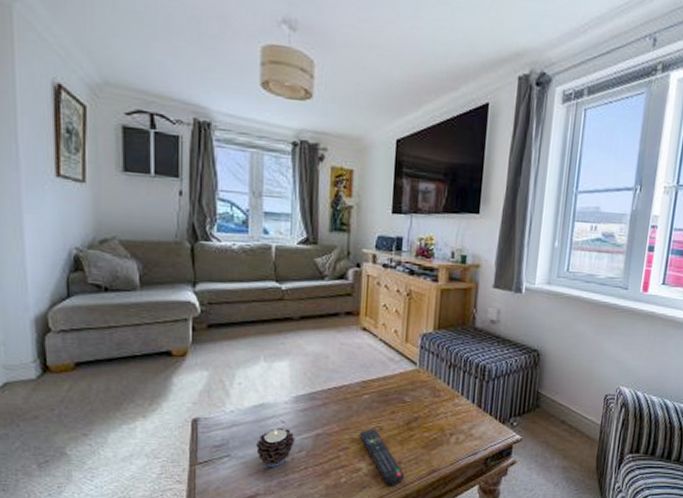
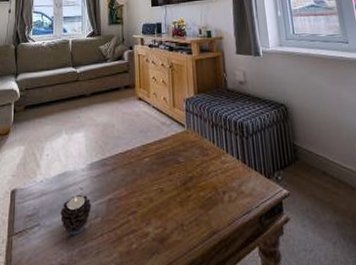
remote control: present [358,428,405,487] -> none [143,190,188,252]

